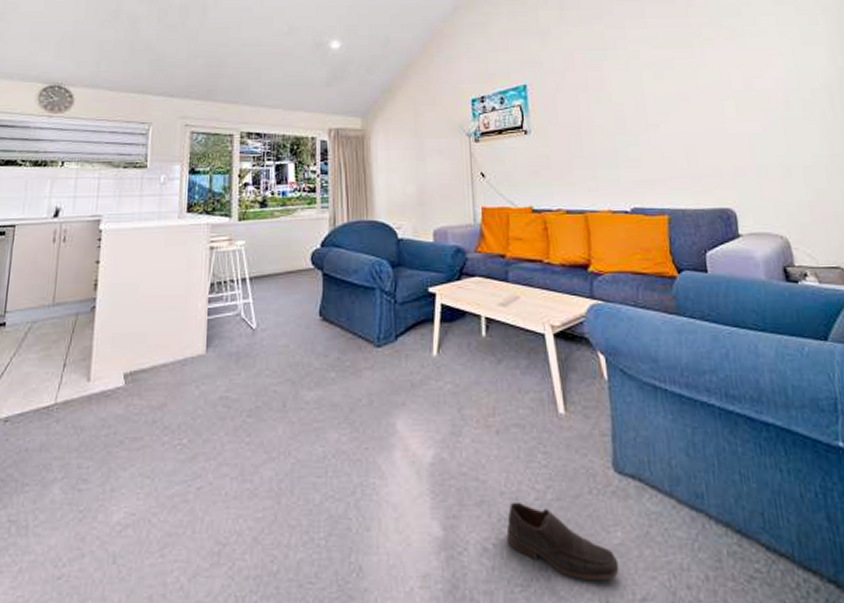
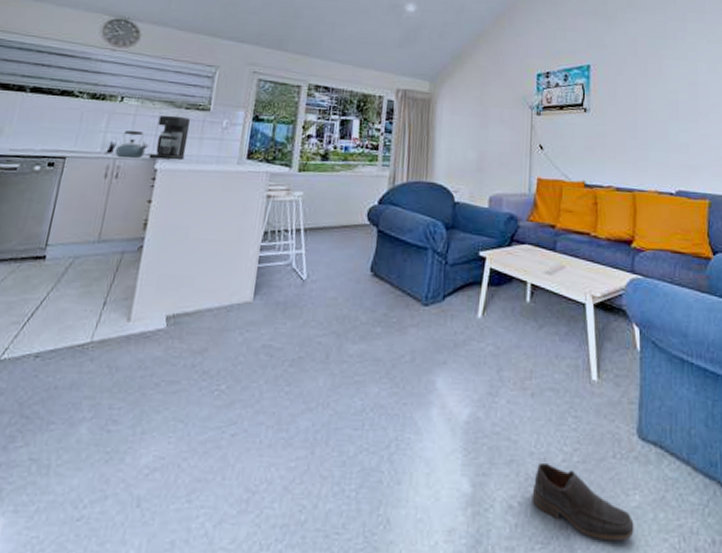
kettle: none [60,194,92,222] -> present [114,131,149,159]
coffee maker: none [93,175,130,220] -> present [148,115,191,161]

